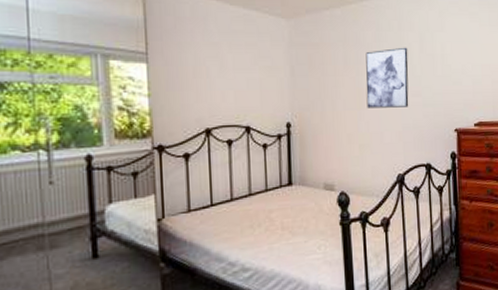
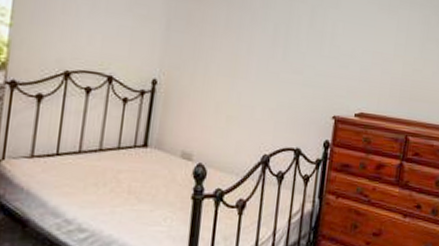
wall art: present [366,47,409,108] -> none [242,17,297,84]

